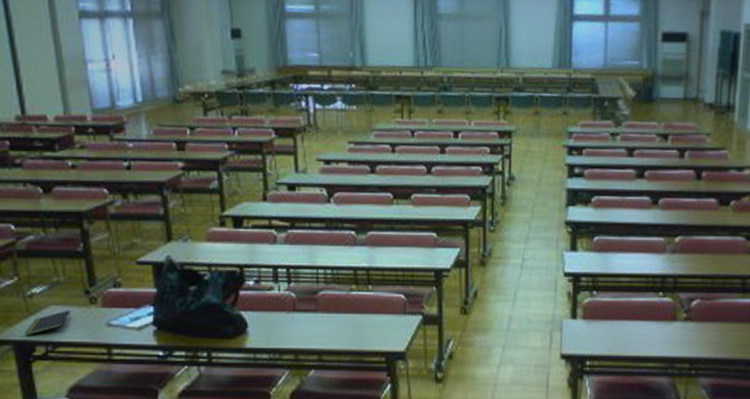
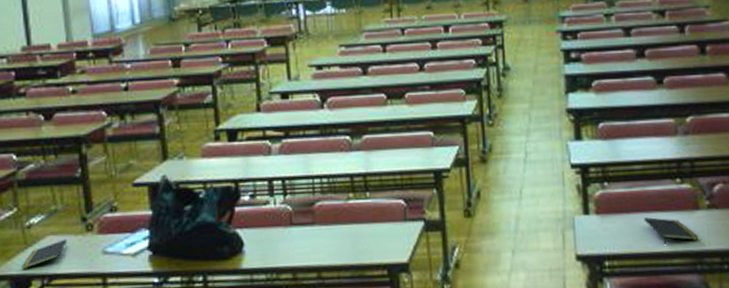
notepad: none [626,325,673,349] -> present [644,217,699,244]

